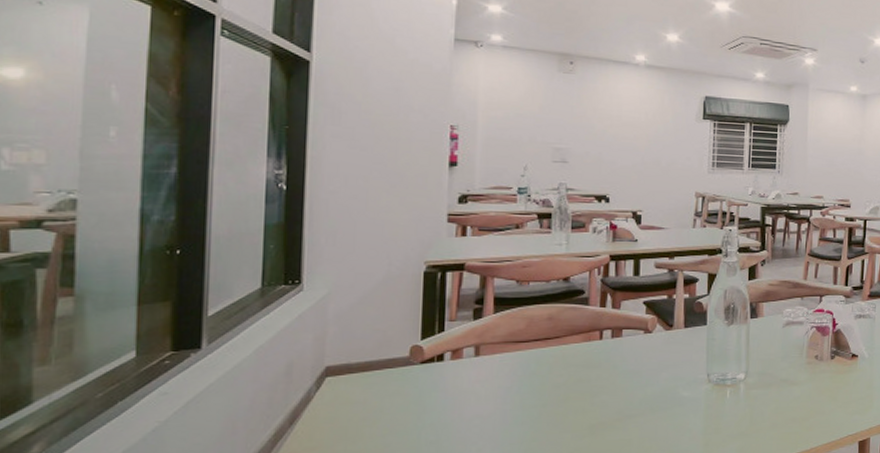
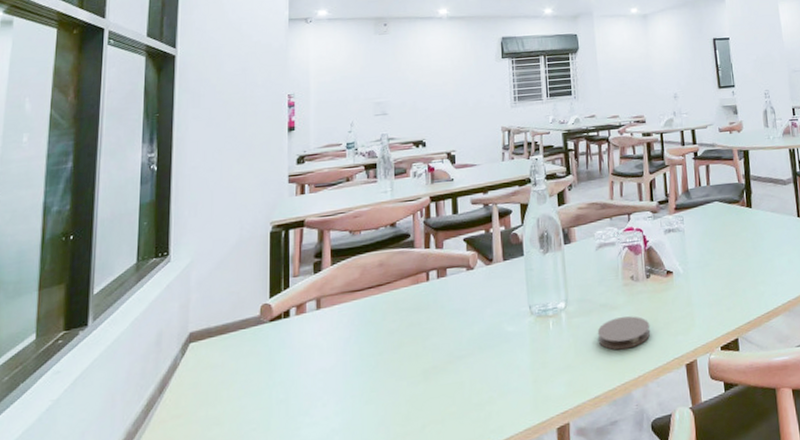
coaster: none [774,393,829,423] -> present [597,316,651,350]

